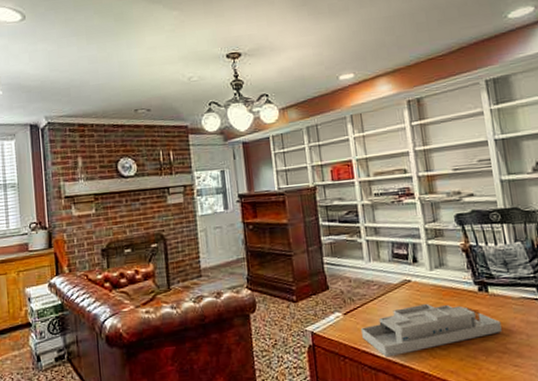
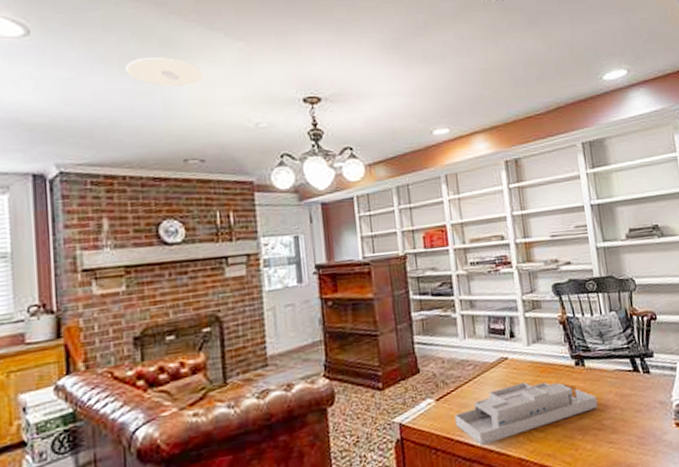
recessed light: none [91,28,149,52] -> present [125,57,204,87]

